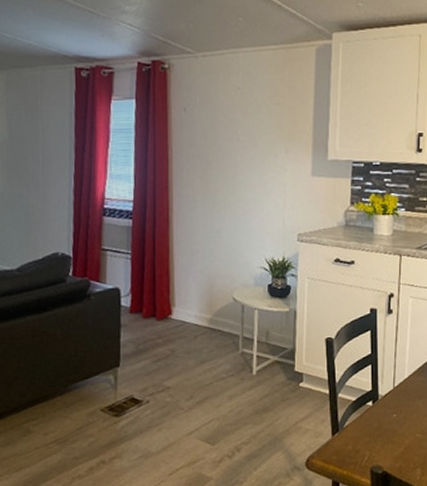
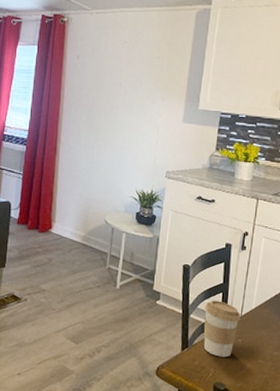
coffee cup: none [354,374,393,437] -> present [203,300,241,358]

